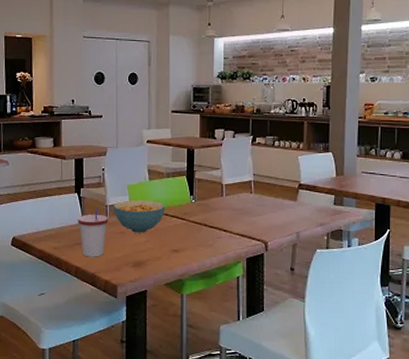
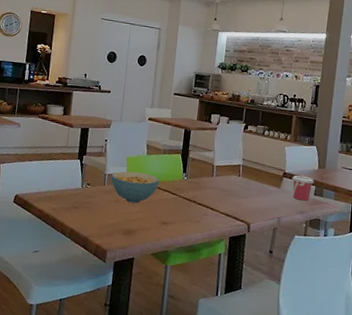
cup: present [78,209,109,257] -> none [77,176,106,222]
cup: none [308,186,333,212] -> present [292,175,314,201]

